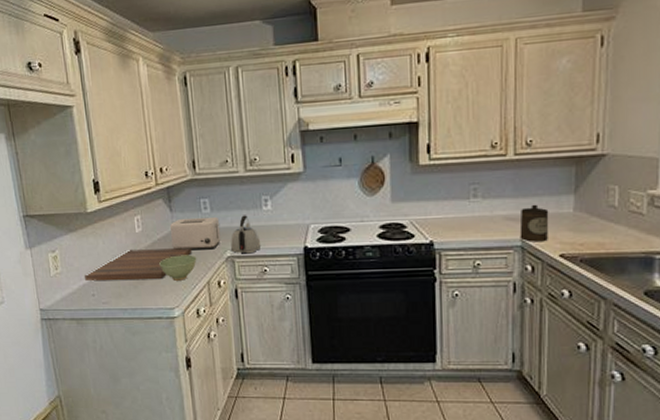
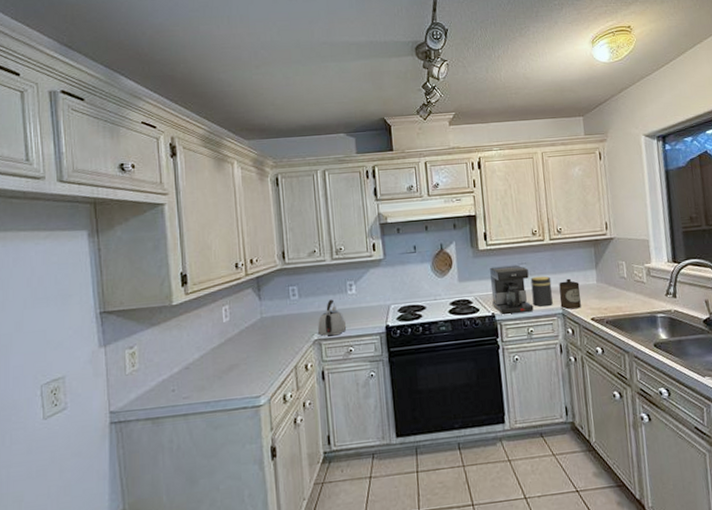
cutting board: present [83,248,192,281] -> none [164,334,280,376]
bowl: present [159,254,197,281] -> none [246,340,285,368]
toaster: present [169,216,221,250] -> none [258,302,309,337]
coffee maker: none [430,184,484,243] -> present [490,264,534,314]
cylinder: none [483,199,511,236] -> present [530,276,553,307]

